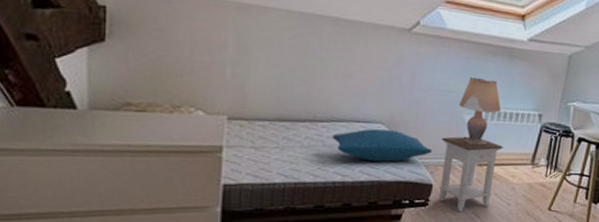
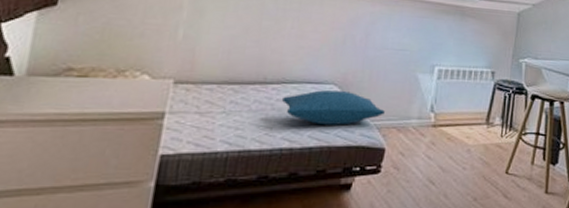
nightstand: present [438,136,503,211] -> none [390,96,457,178]
lamp: present [459,76,501,145] -> none [413,35,454,105]

